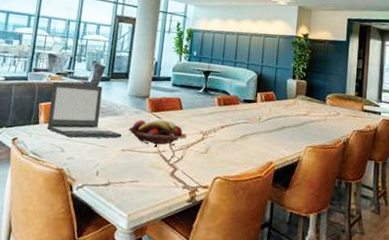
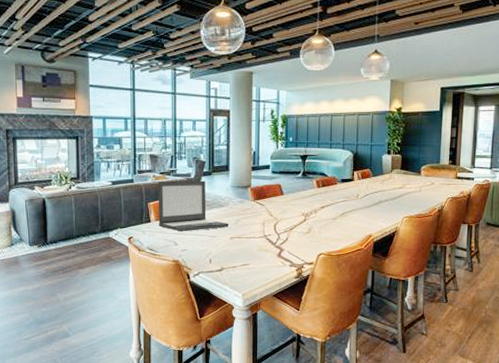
fruit basket: present [128,120,186,147] -> none [234,207,289,231]

